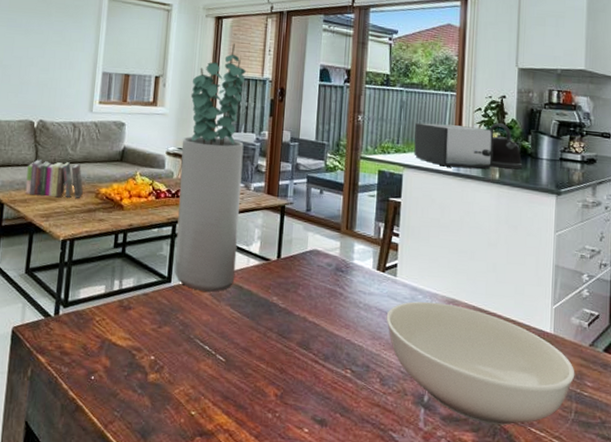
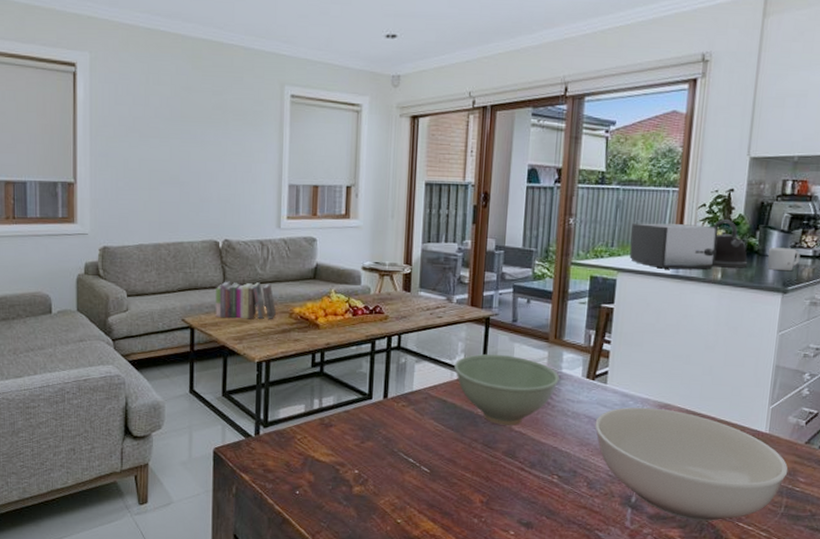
vase: present [174,43,246,292] -> none [375,145,446,407]
bowl: none [250,241,351,316] -> present [454,353,560,426]
mug: none [540,151,570,175] -> present [767,247,800,272]

